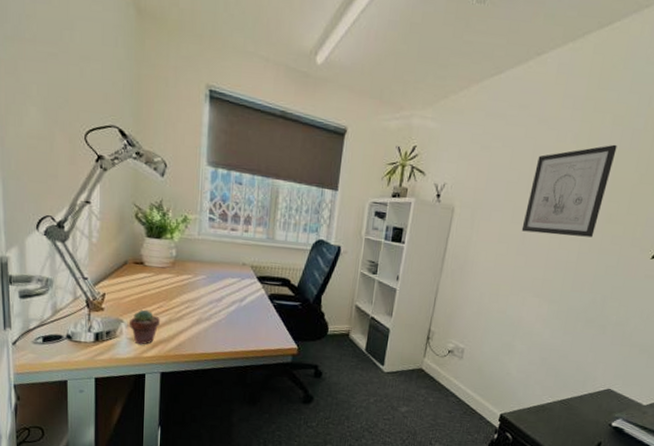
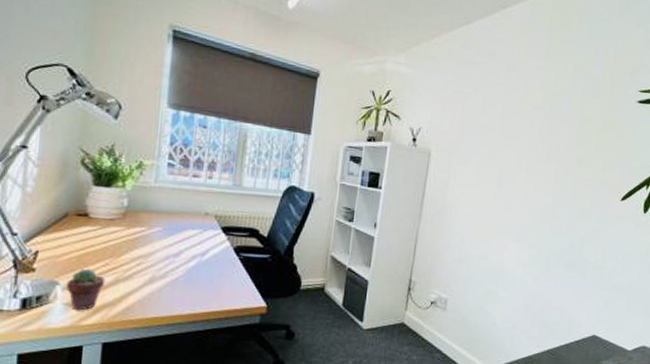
wall art: present [521,144,617,238] -> none [497,91,581,181]

